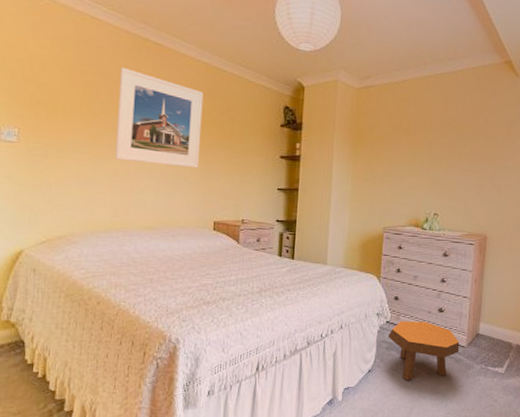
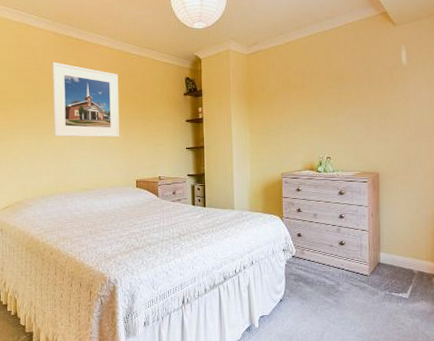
footstool: present [388,321,460,381] -> none [295,254,363,309]

